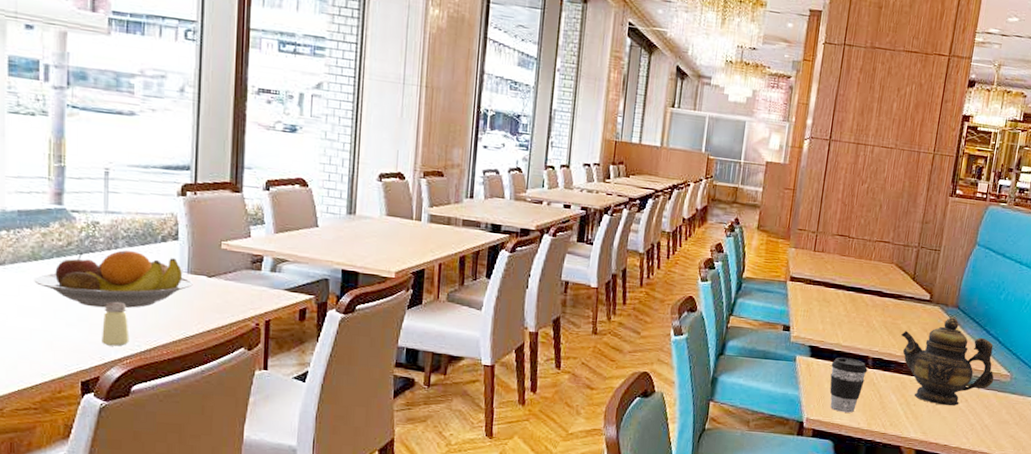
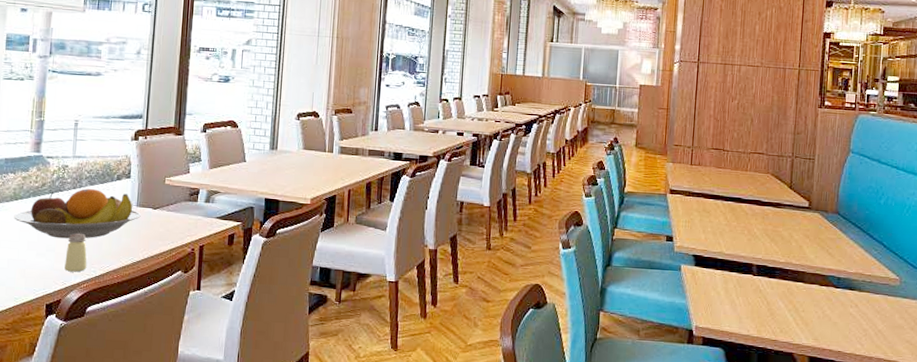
coffee cup: present [829,357,868,413] -> none [716,266,753,320]
teapot: present [900,317,994,406] -> none [782,223,883,312]

